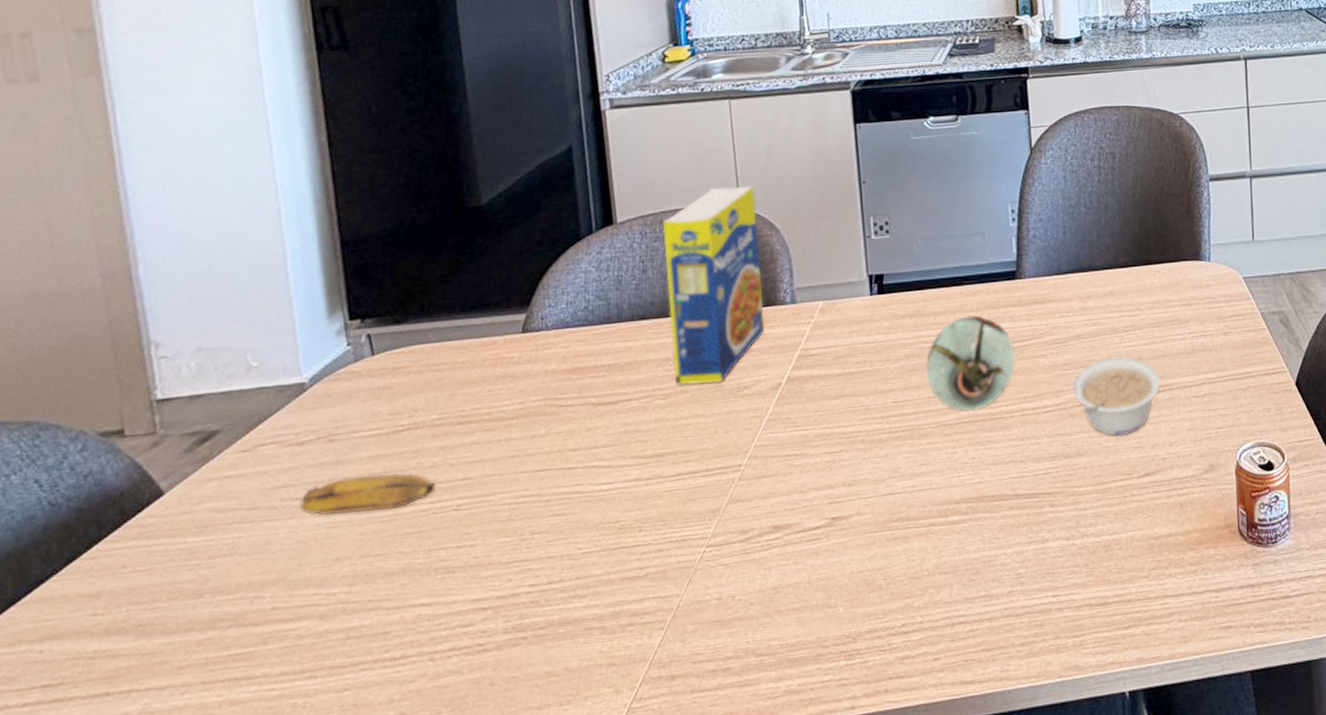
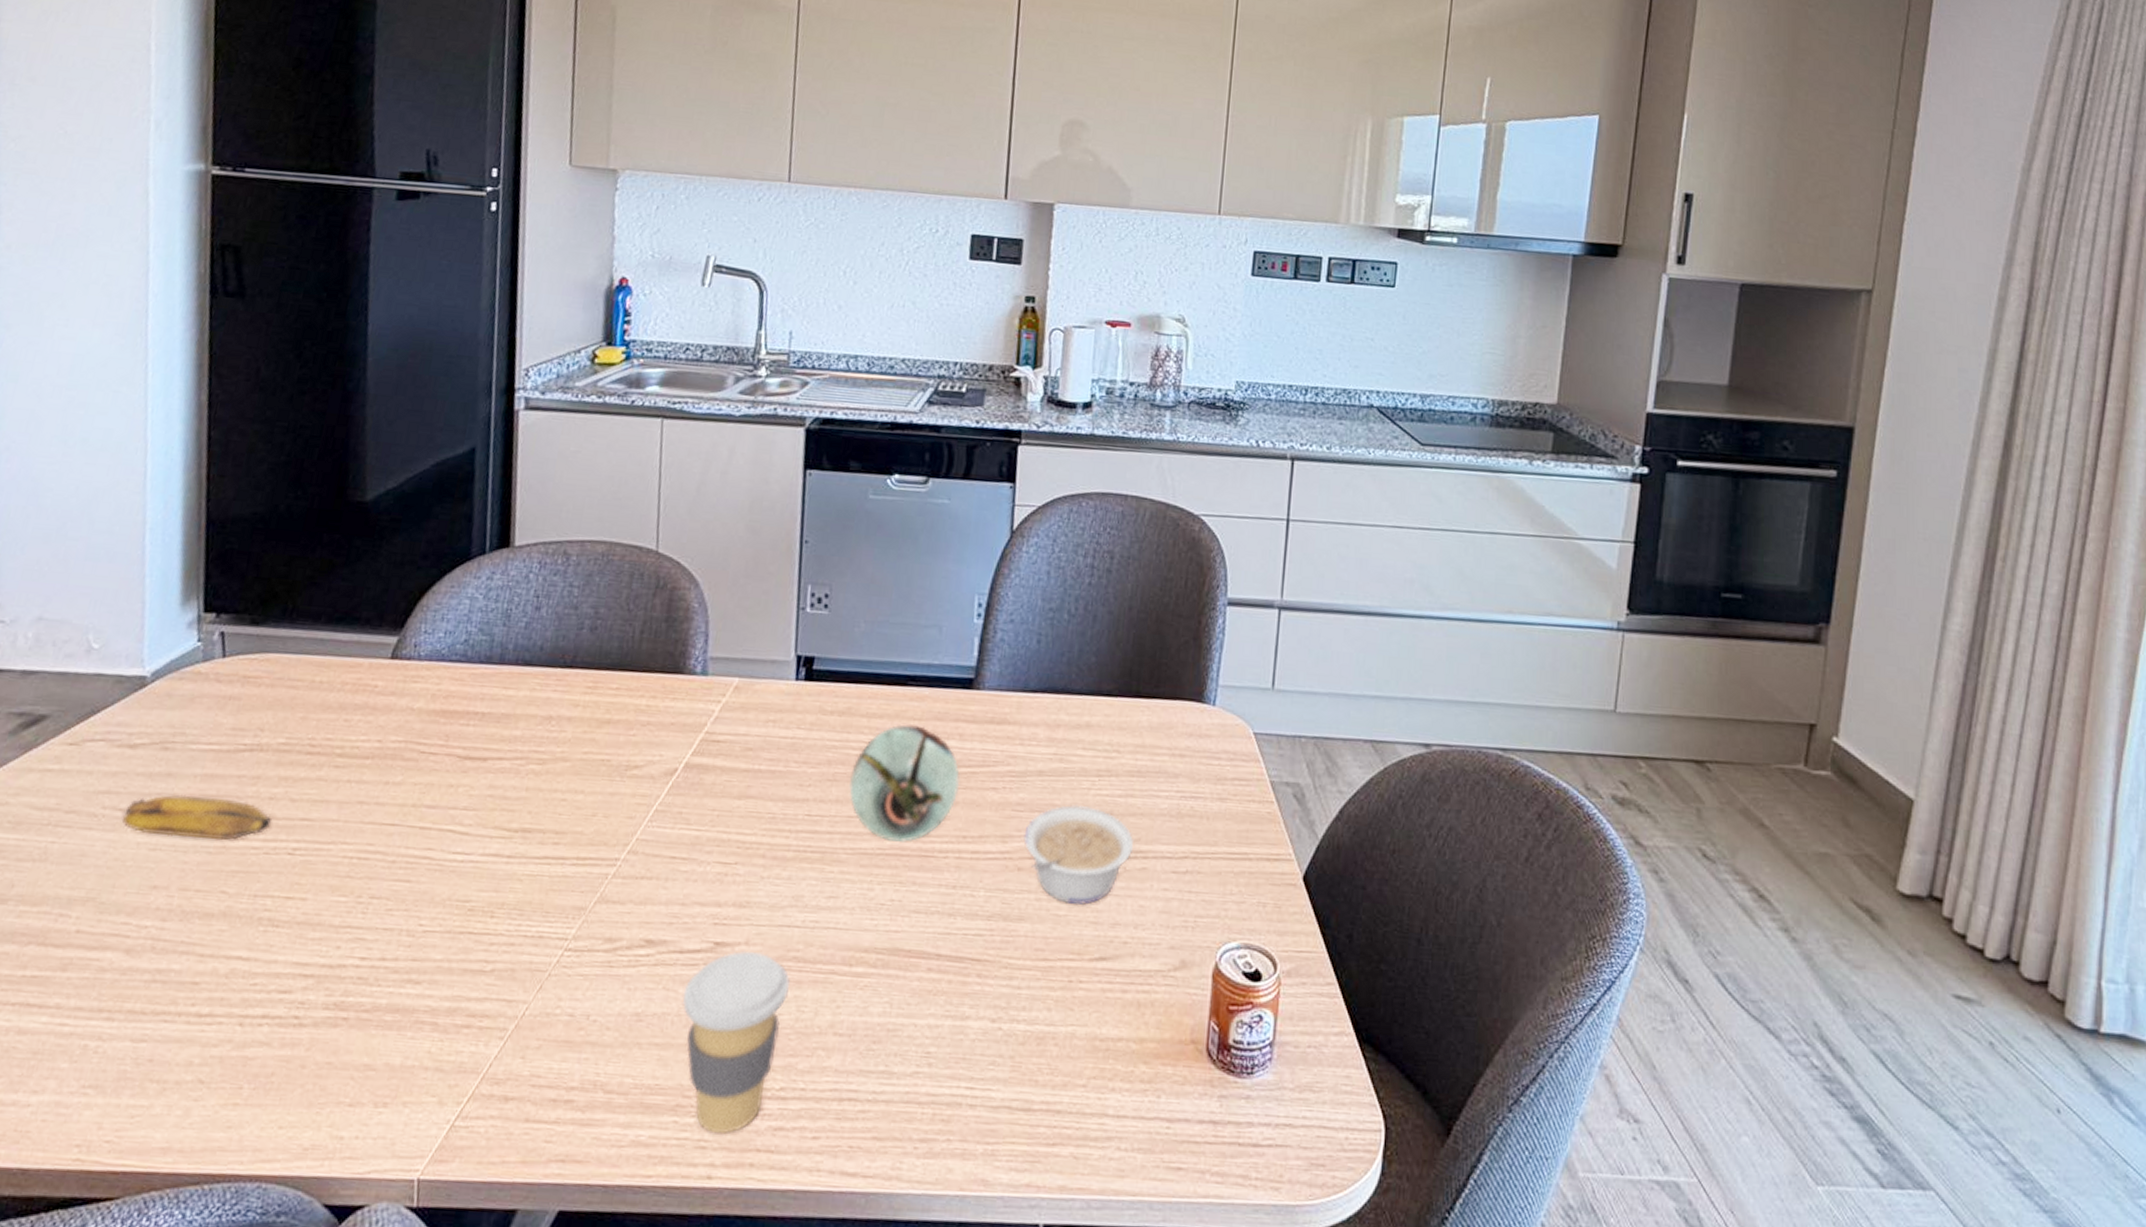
legume: present [662,185,765,385] -> none [555,521,678,755]
coffee cup: none [811,520,898,671] -> present [682,950,790,1133]

